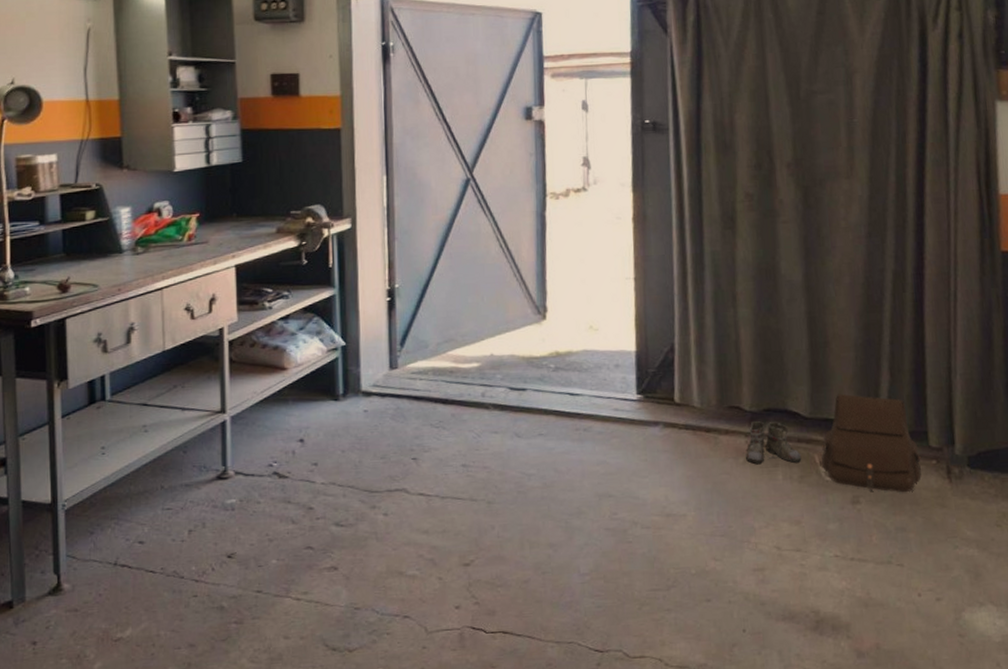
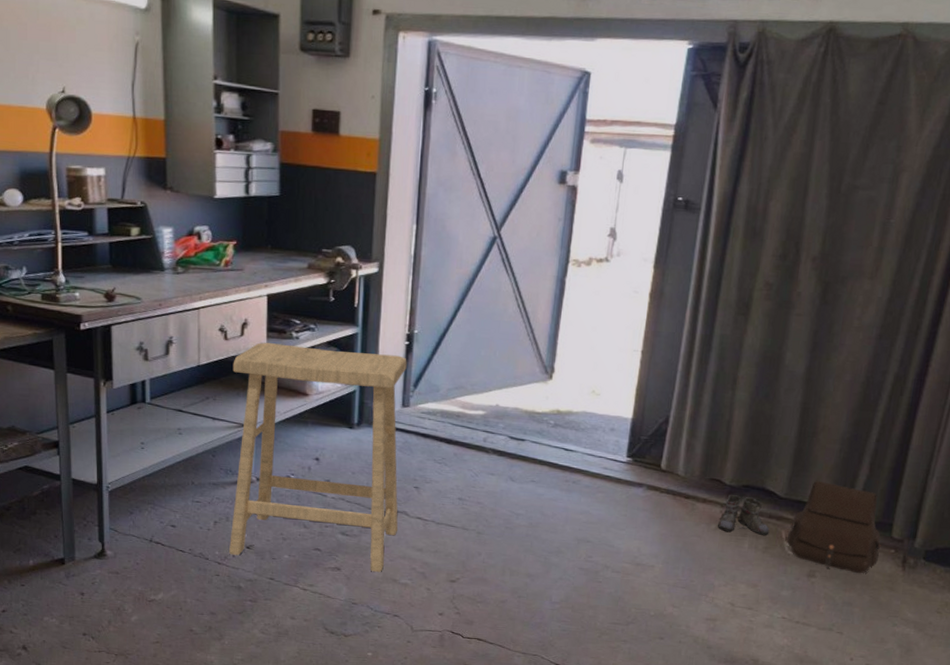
stool: none [201,314,399,569] -> present [229,342,407,573]

